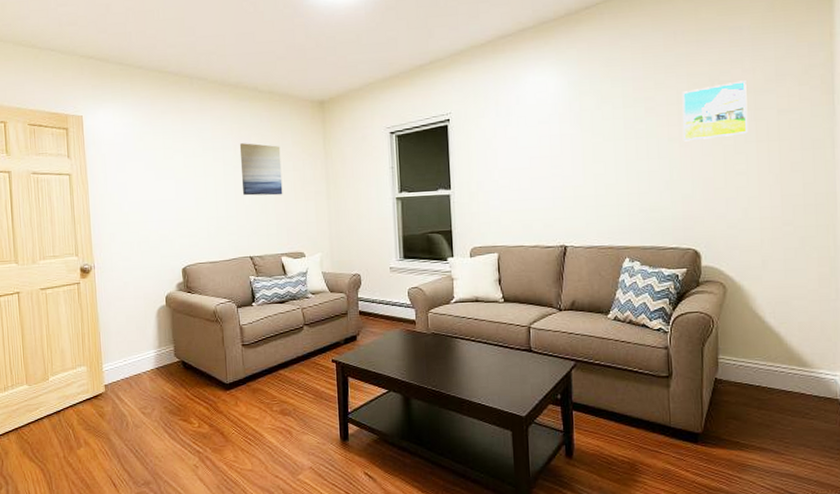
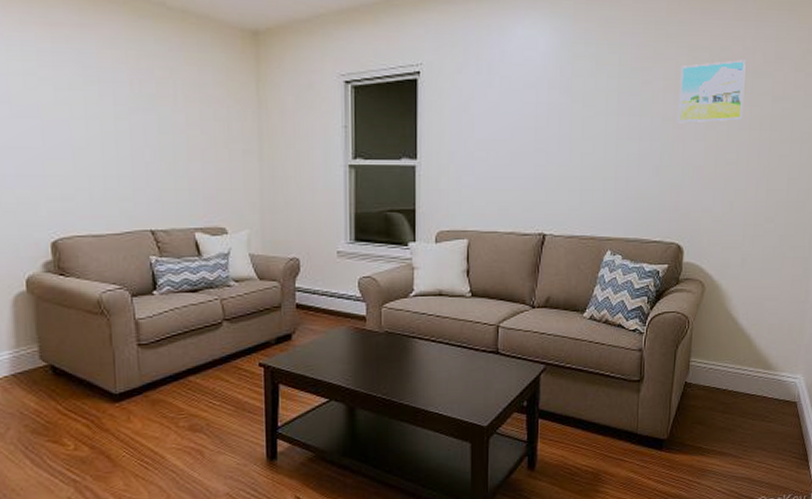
wall art: present [239,143,283,196] -> none [137,77,199,152]

